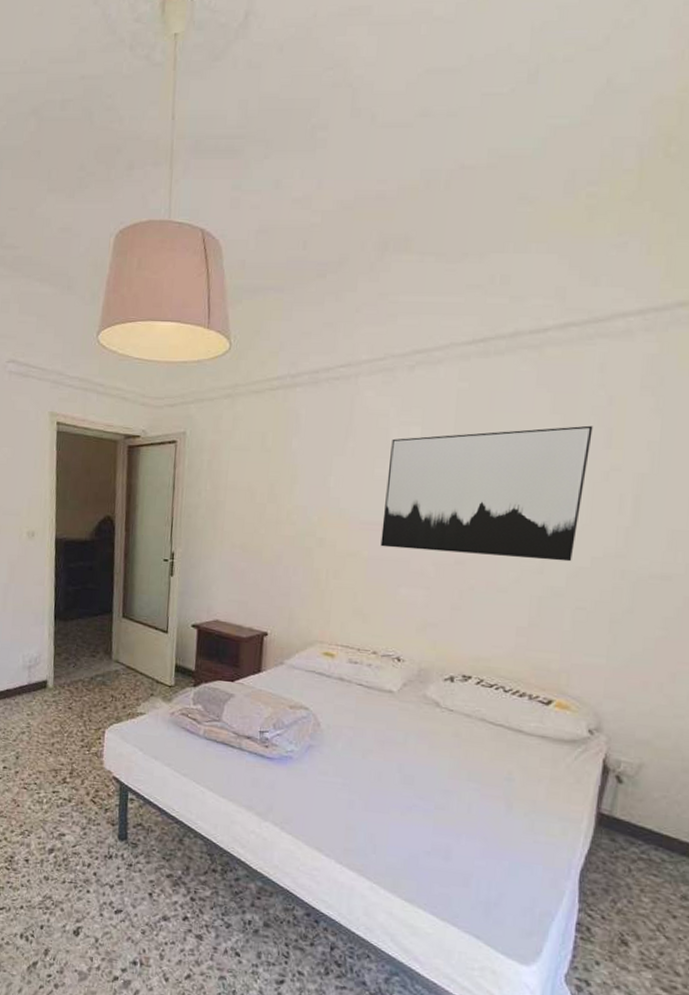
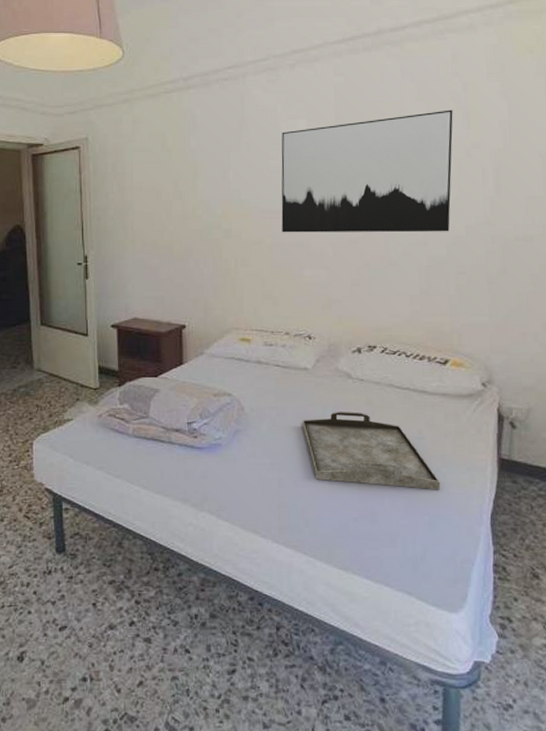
serving tray: none [380,740,527,836] -> present [302,412,441,490]

